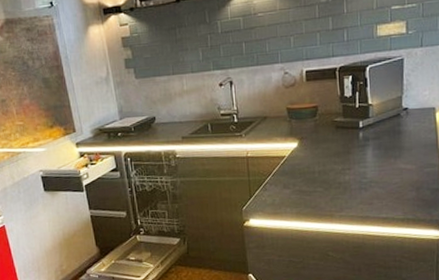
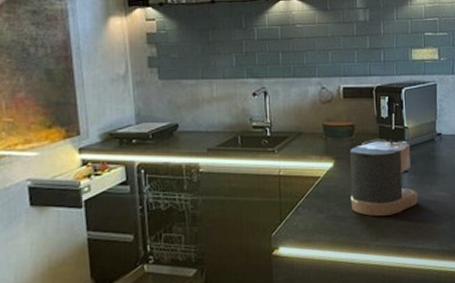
coffee maker: none [314,117,383,190] -> present [350,139,419,216]

